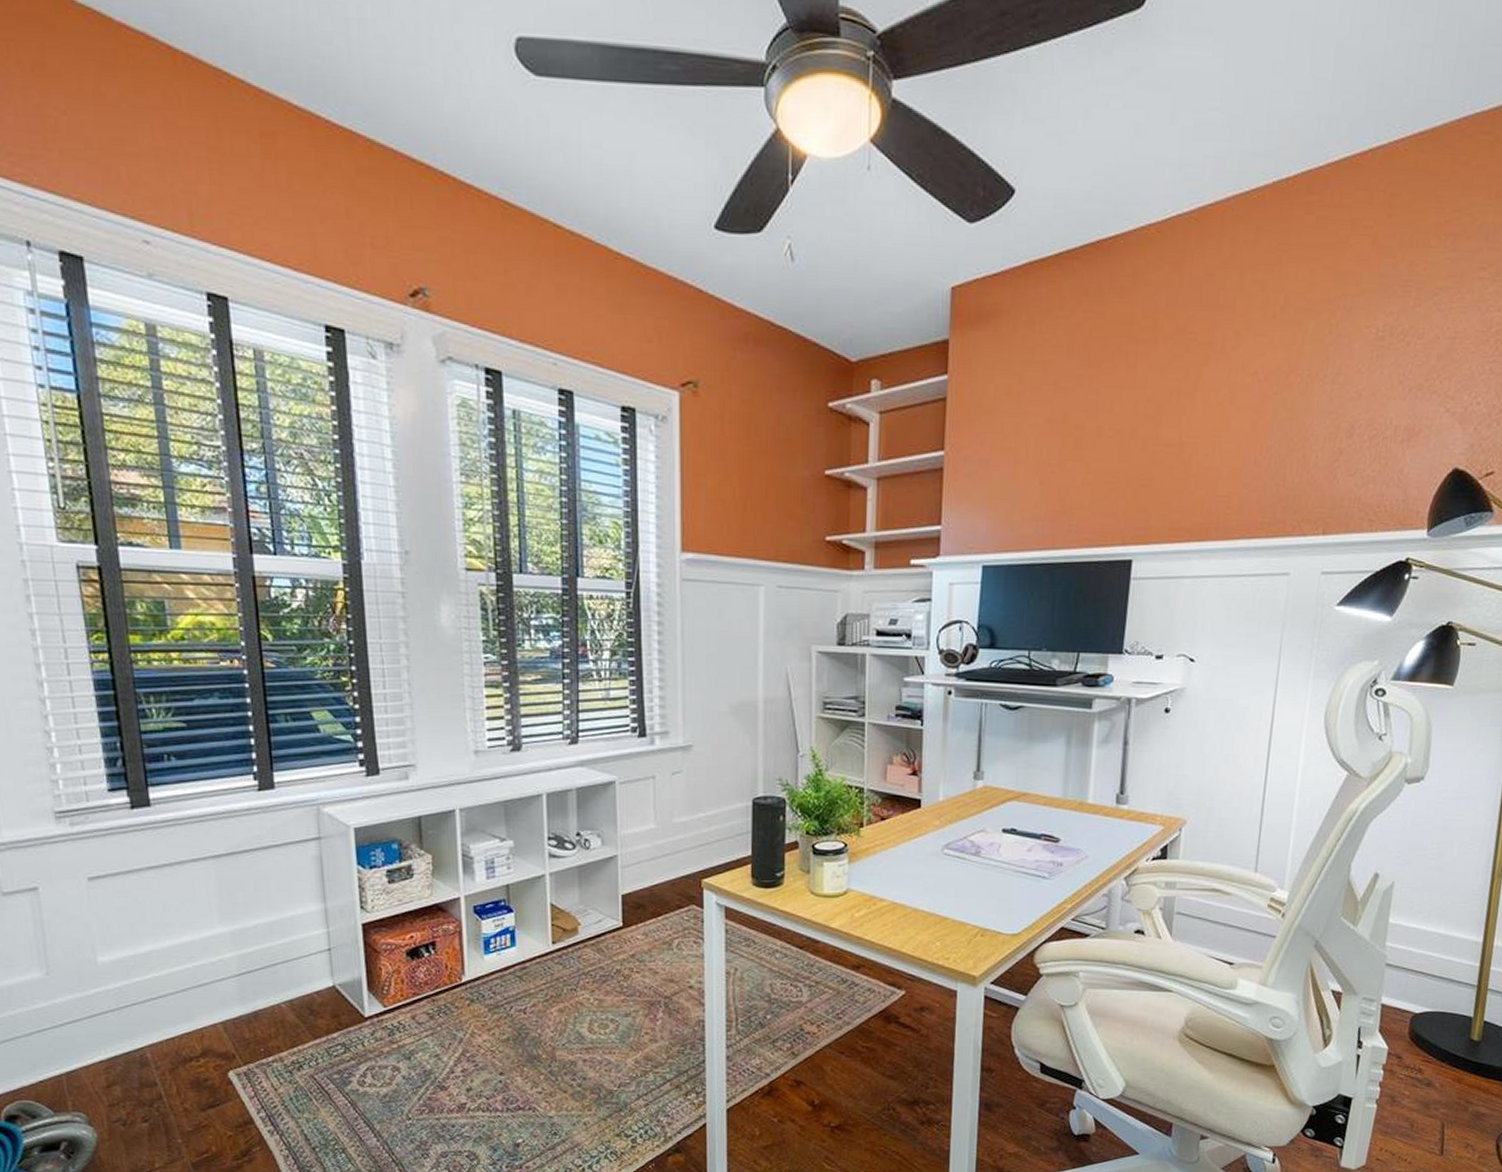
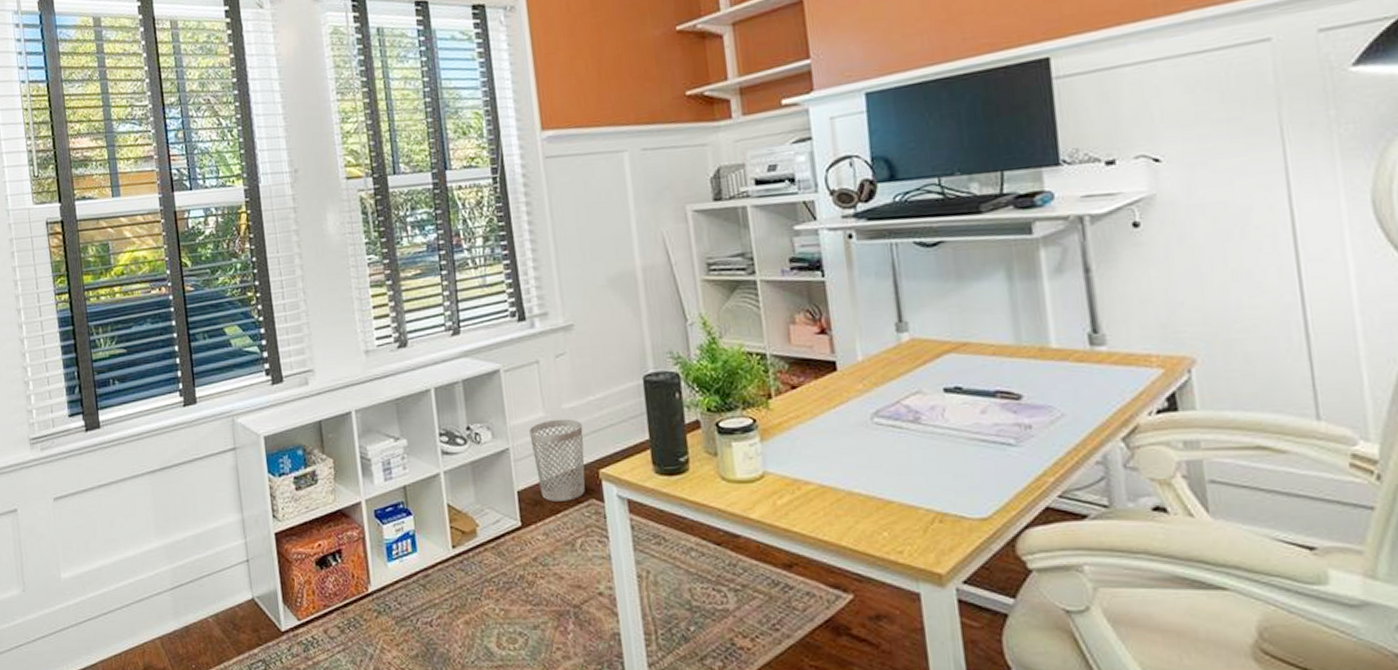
wastebasket: none [639,831,691,906] -> present [529,418,585,502]

